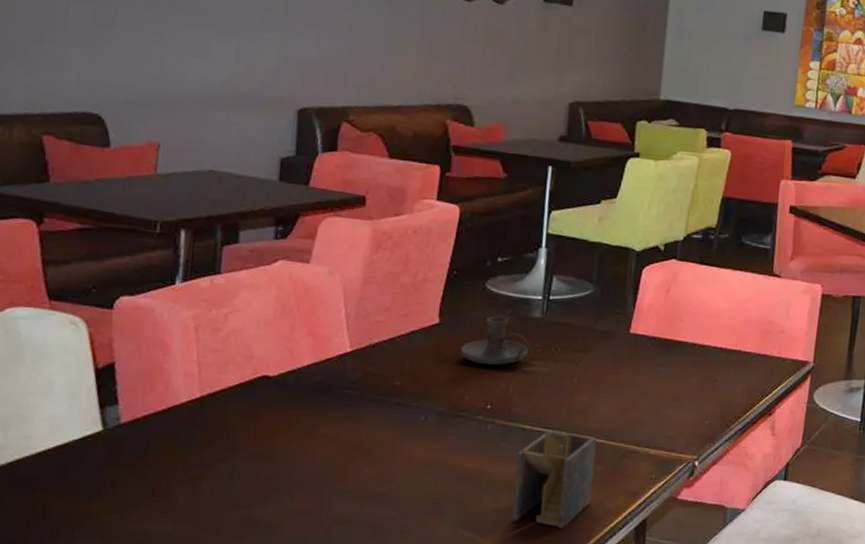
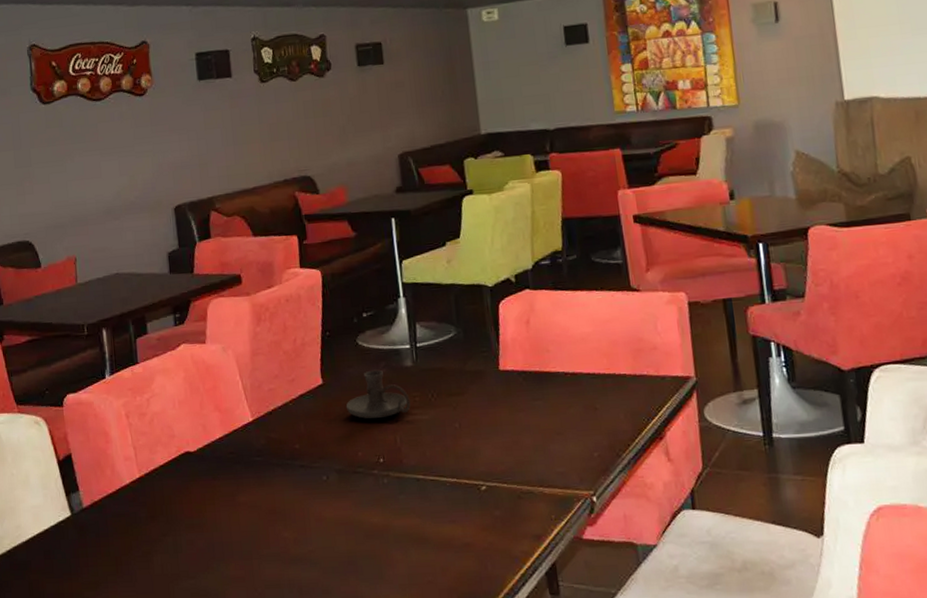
napkin holder: present [512,429,597,529] -> none [416,476,496,580]

